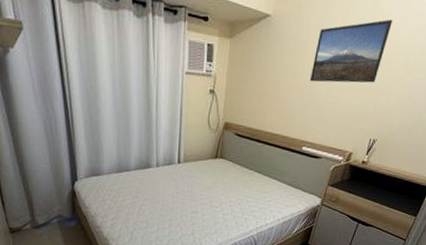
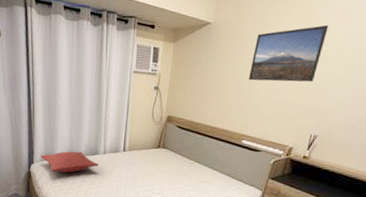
pillow: none [85,165,151,190] -> present [40,151,99,173]

